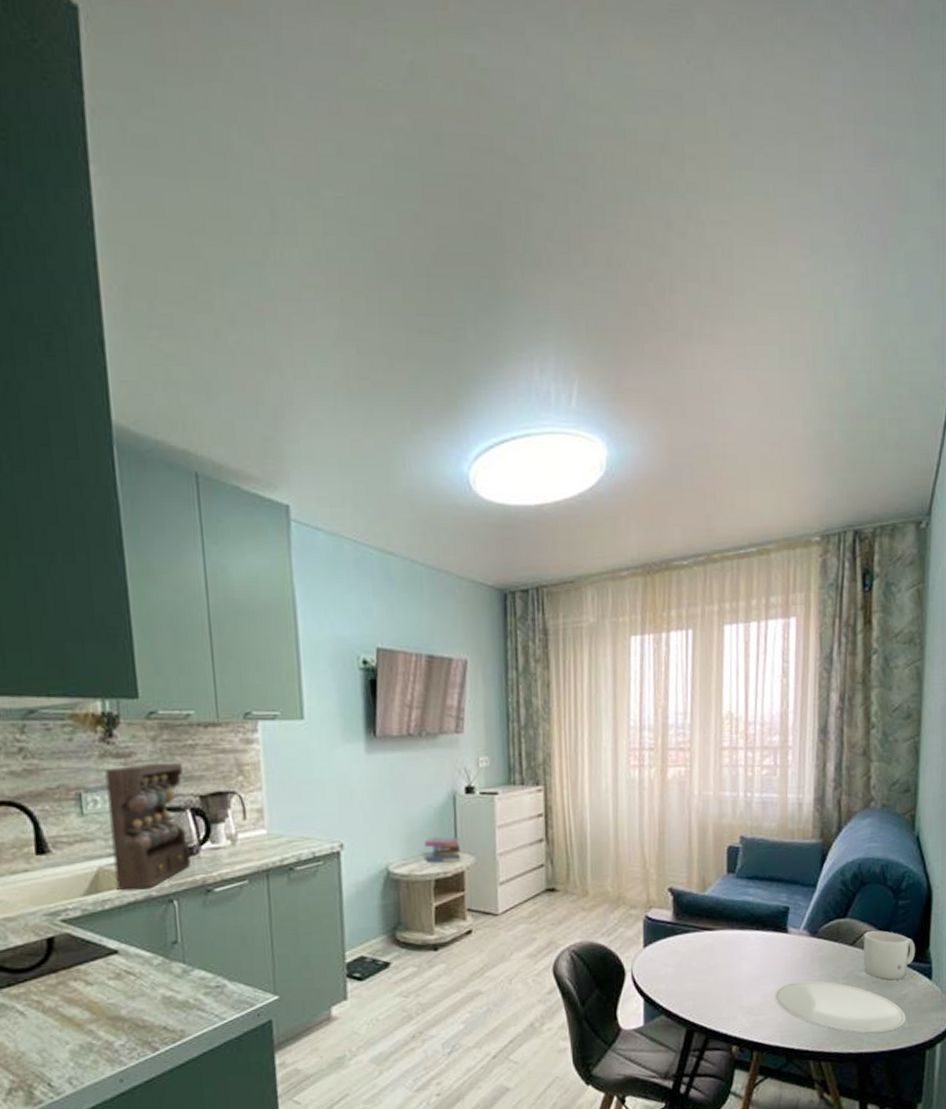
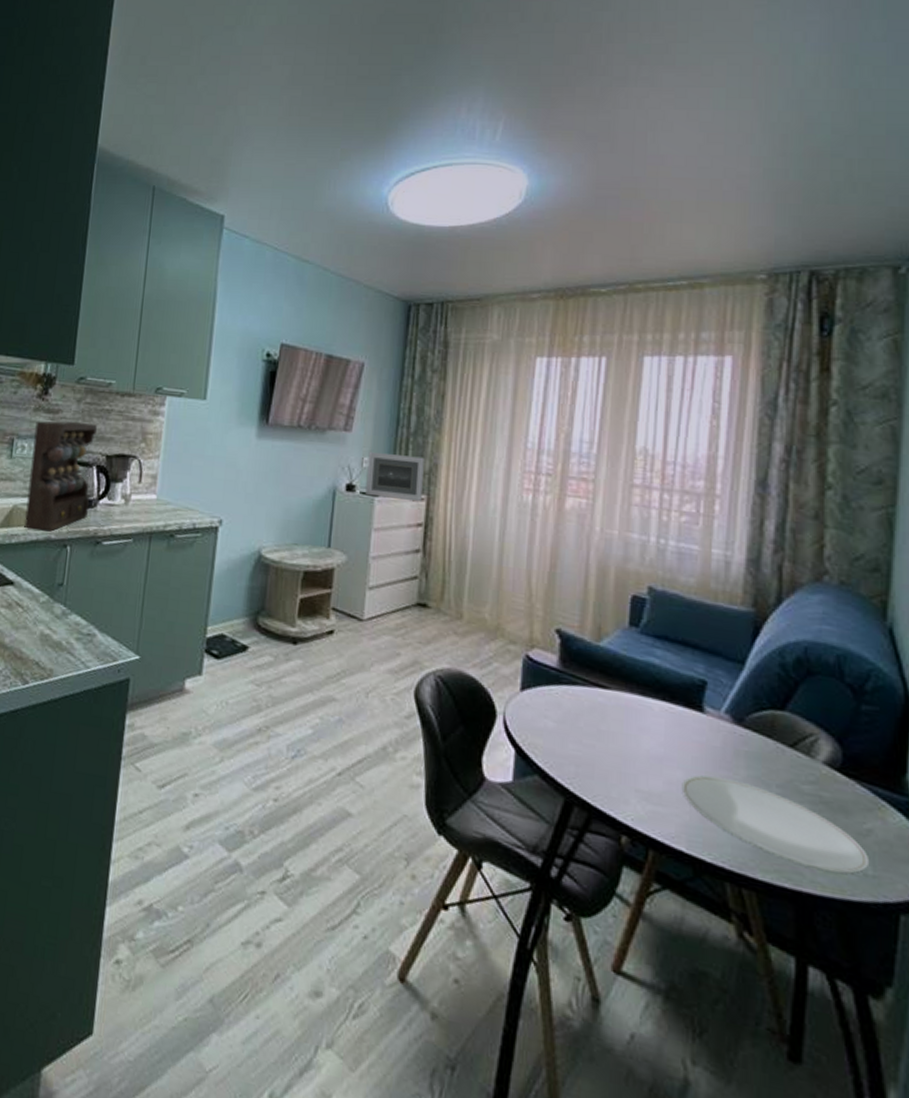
books: present [422,837,461,863] -> none [294,528,335,558]
picture frame: none [483,749,539,795] -> present [365,451,424,502]
mug: present [864,930,916,980] -> none [808,734,886,808]

